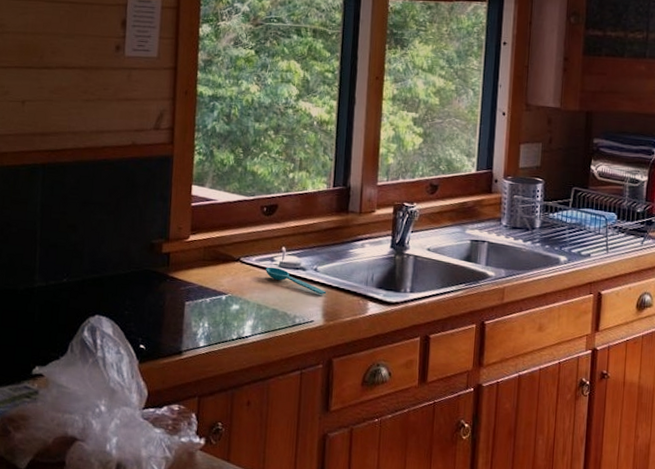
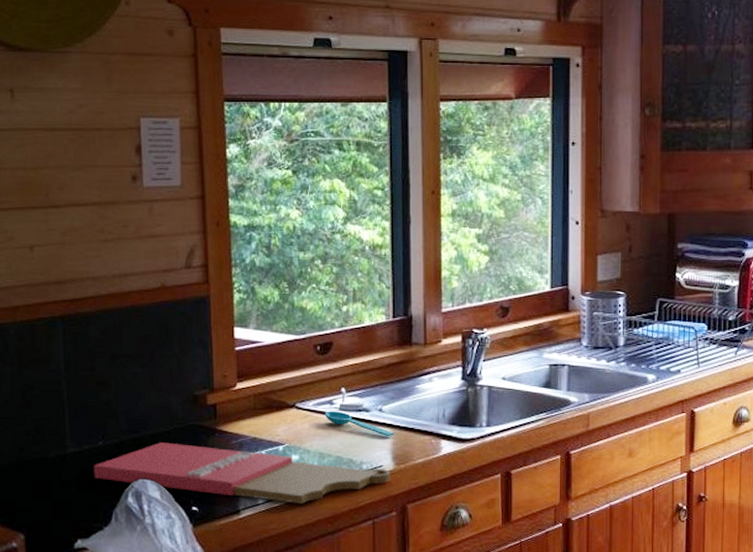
cutting board: none [56,283,320,350] -> present [94,442,390,504]

